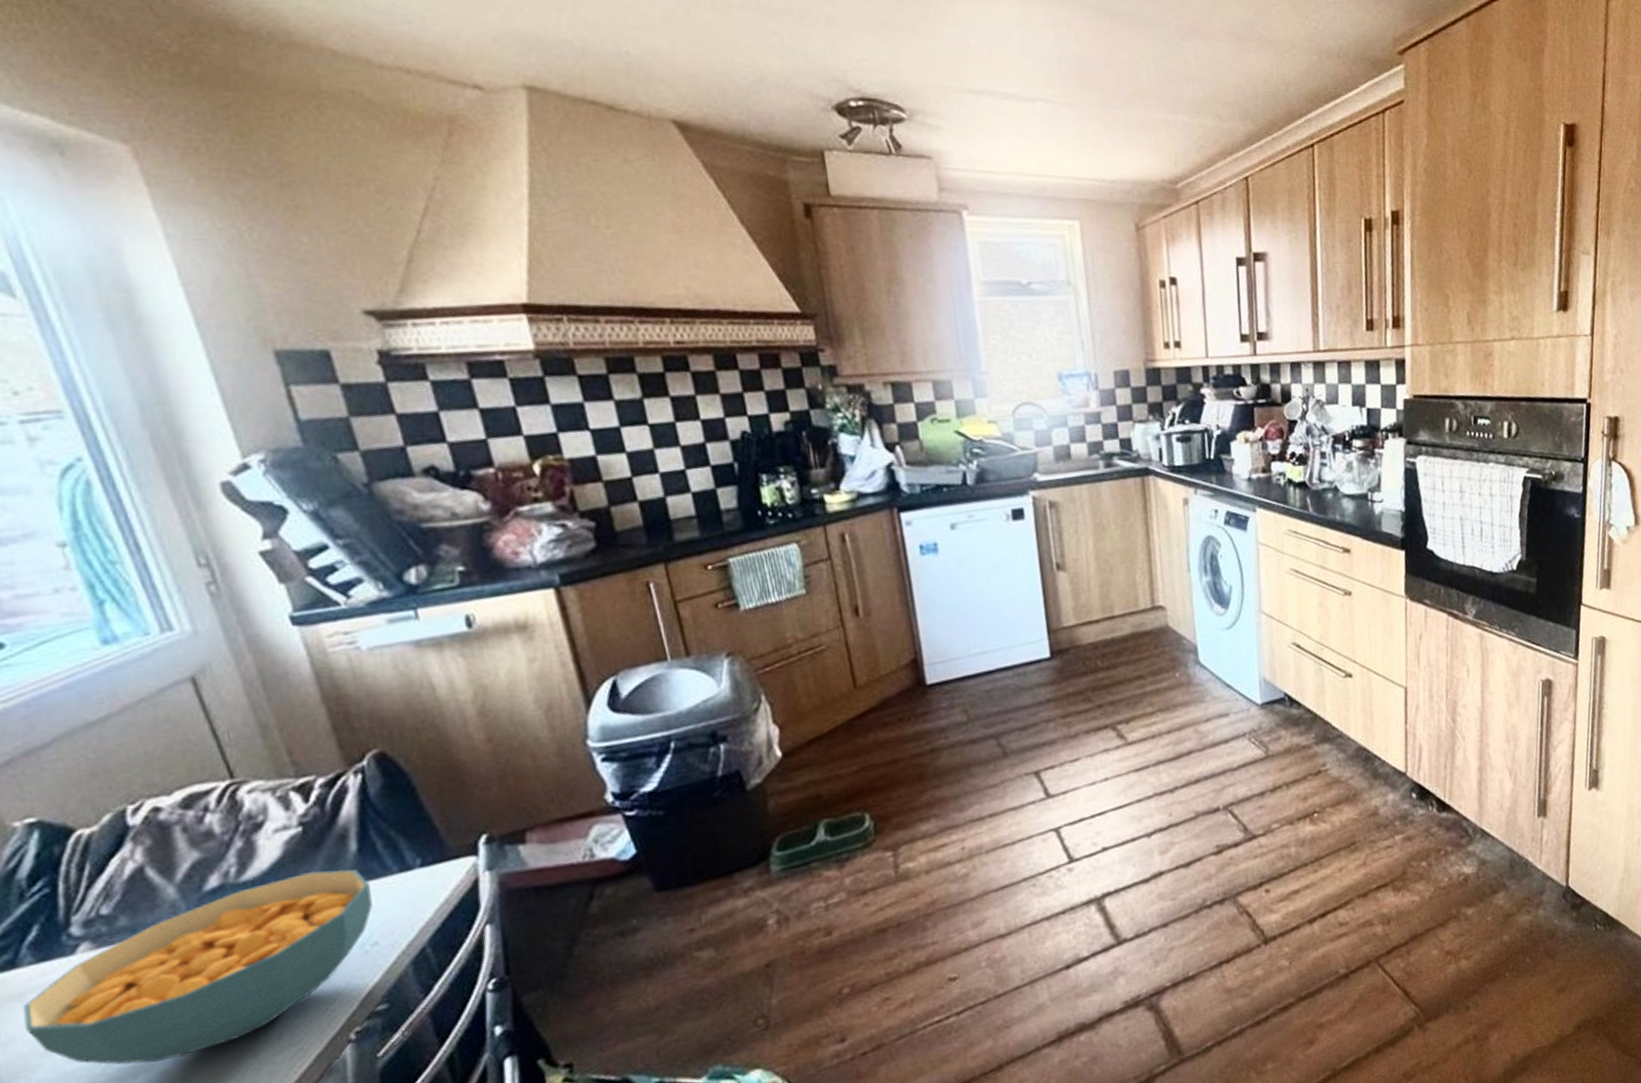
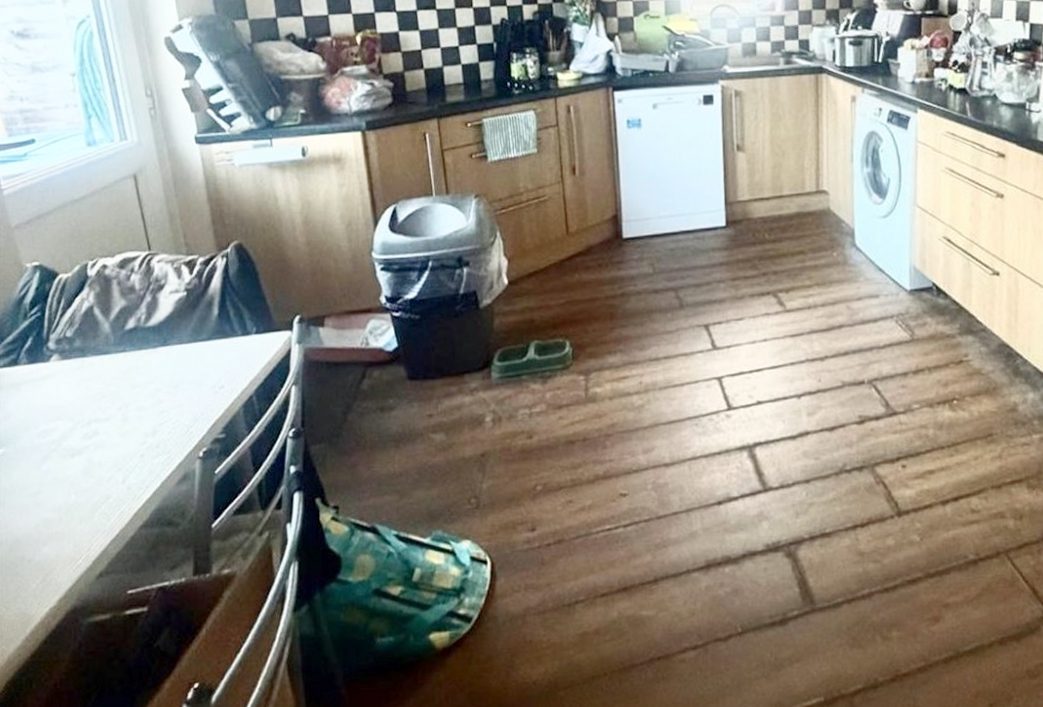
cereal bowl: present [22,869,373,1065] -> none [17,326,223,449]

